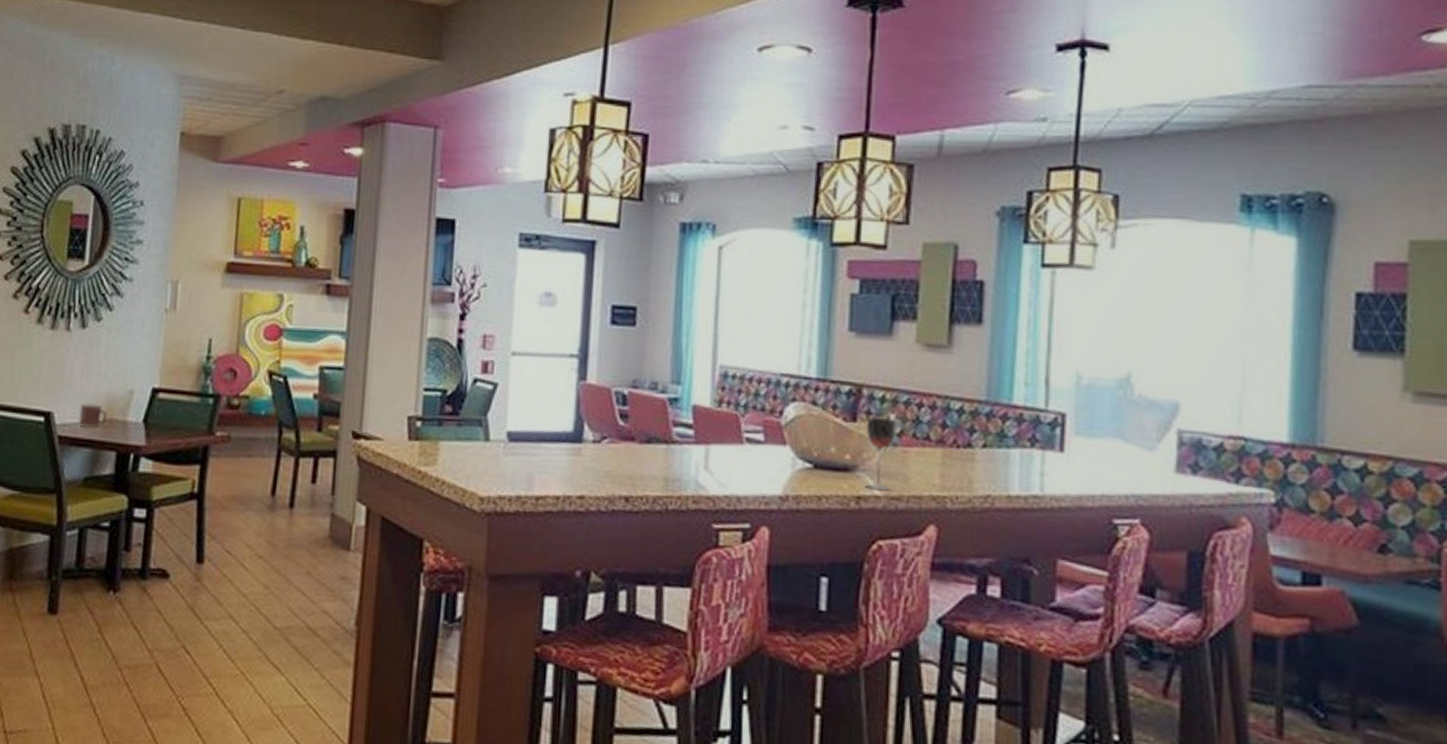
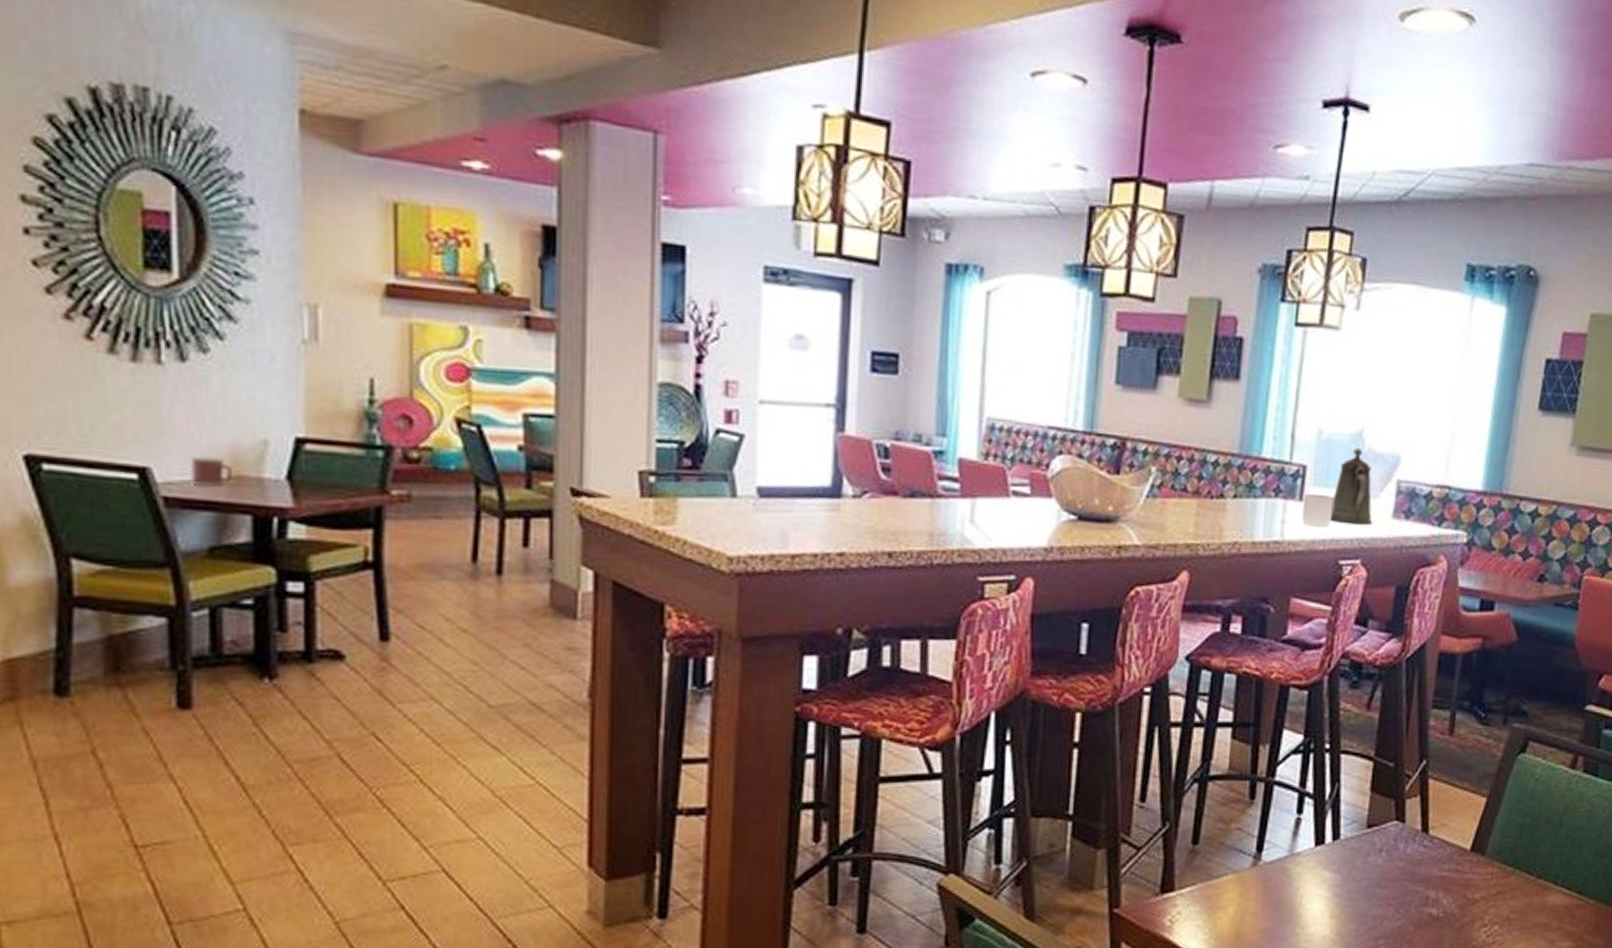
wineglass: present [864,417,897,491] -> none [1125,470,1157,540]
mug: none [1064,443,1101,482] -> present [1302,493,1334,527]
coffee pot: none [1098,395,1150,480] -> present [1329,448,1372,525]

